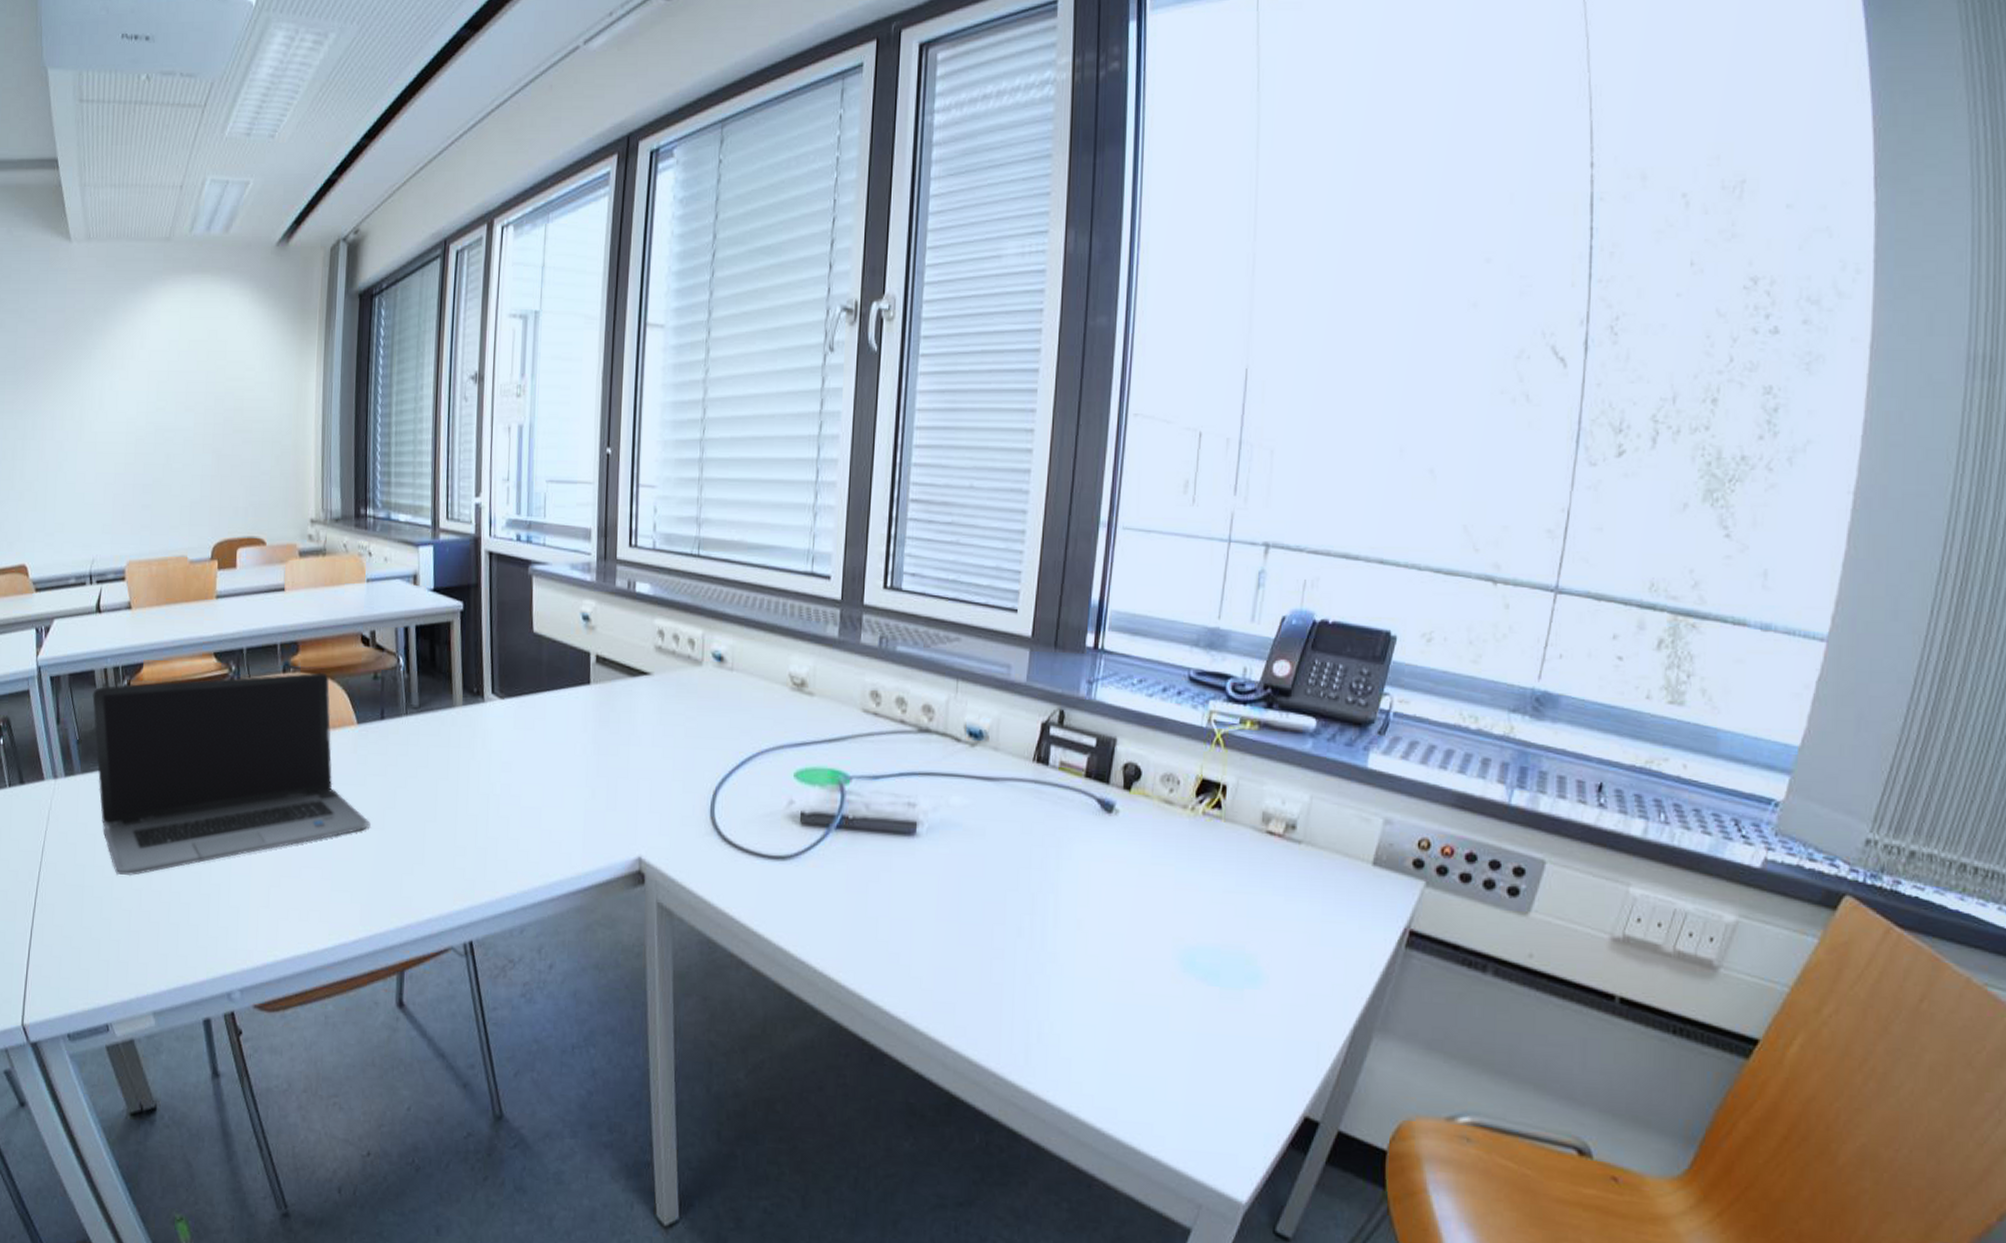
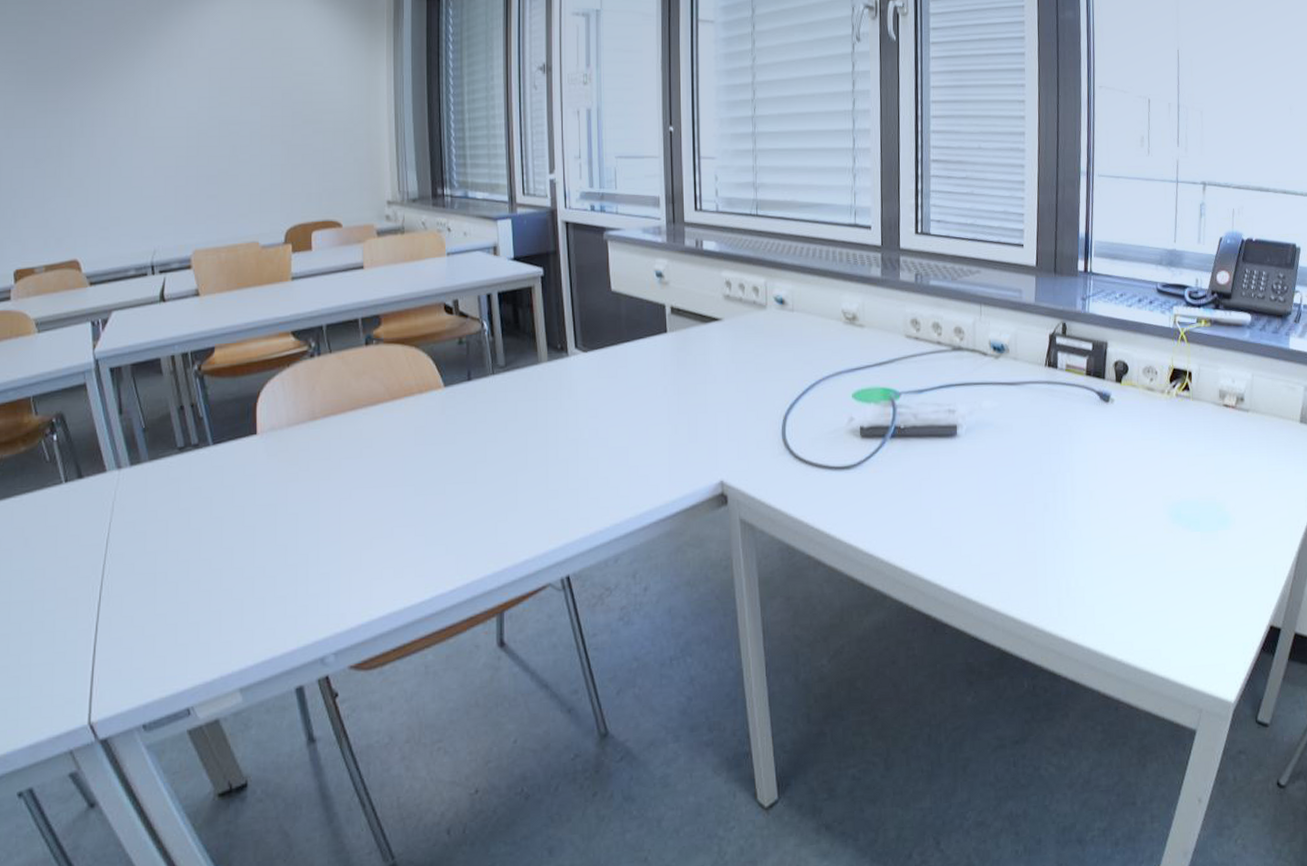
laptop computer: present [92,672,371,876] -> none [159,342,462,558]

